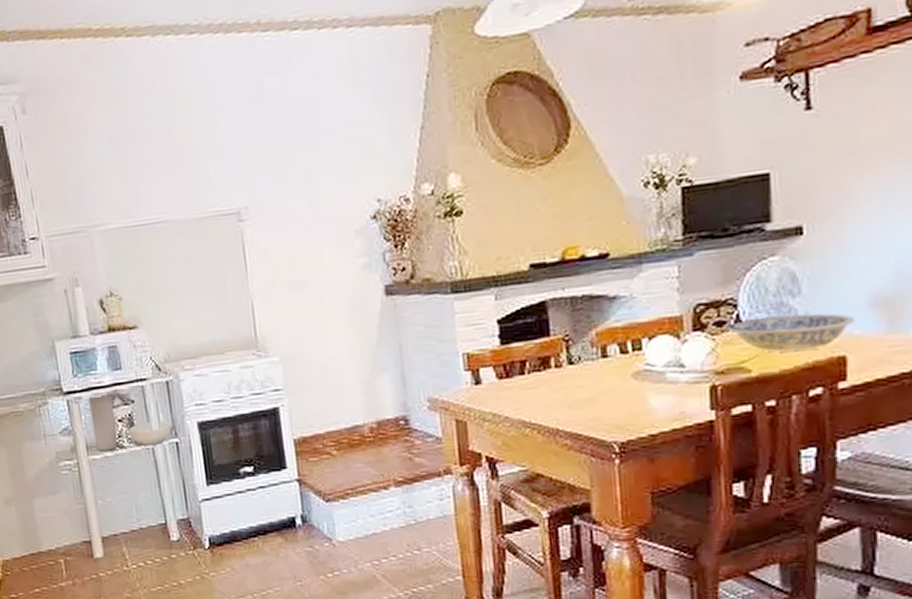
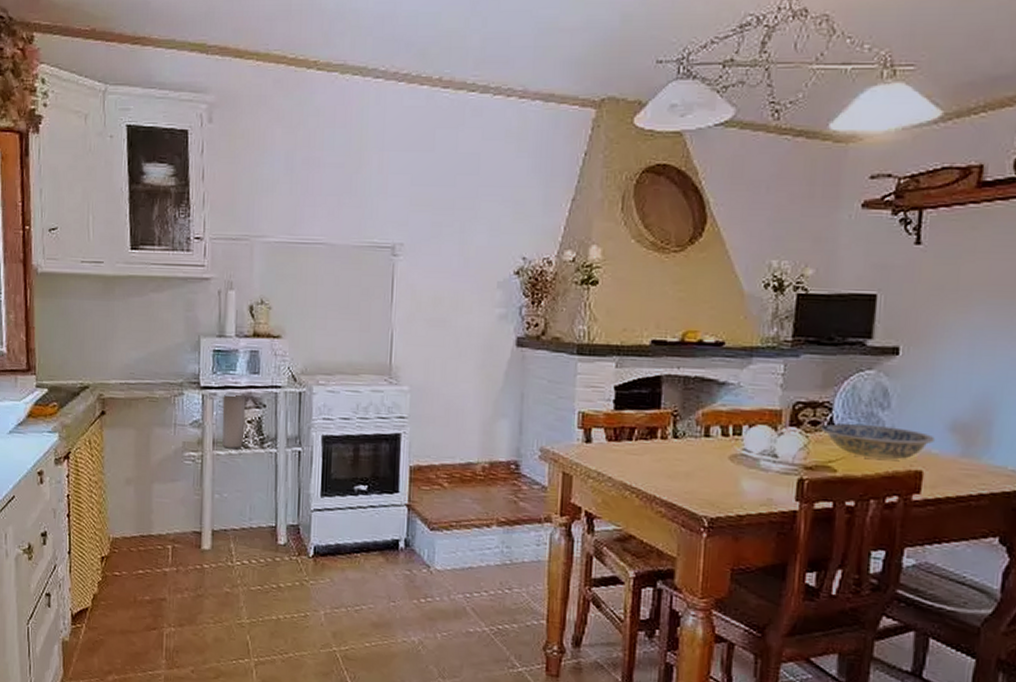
bowl: present [127,420,173,446] -> none [255,427,298,450]

